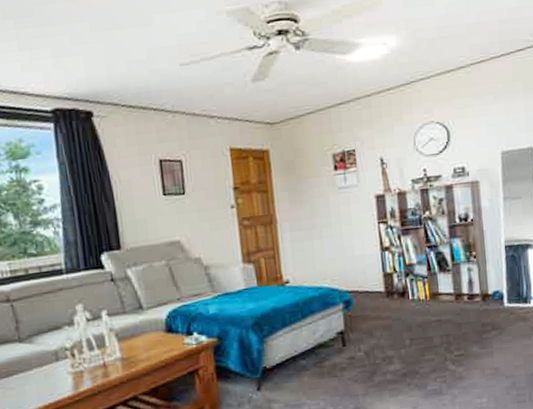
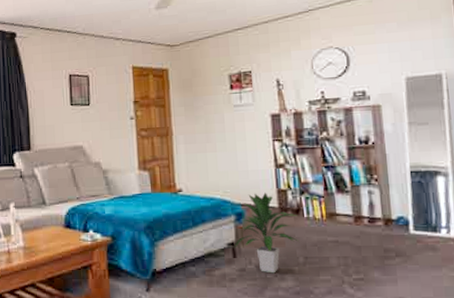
indoor plant: none [344,277,404,359] -> present [235,192,298,274]

